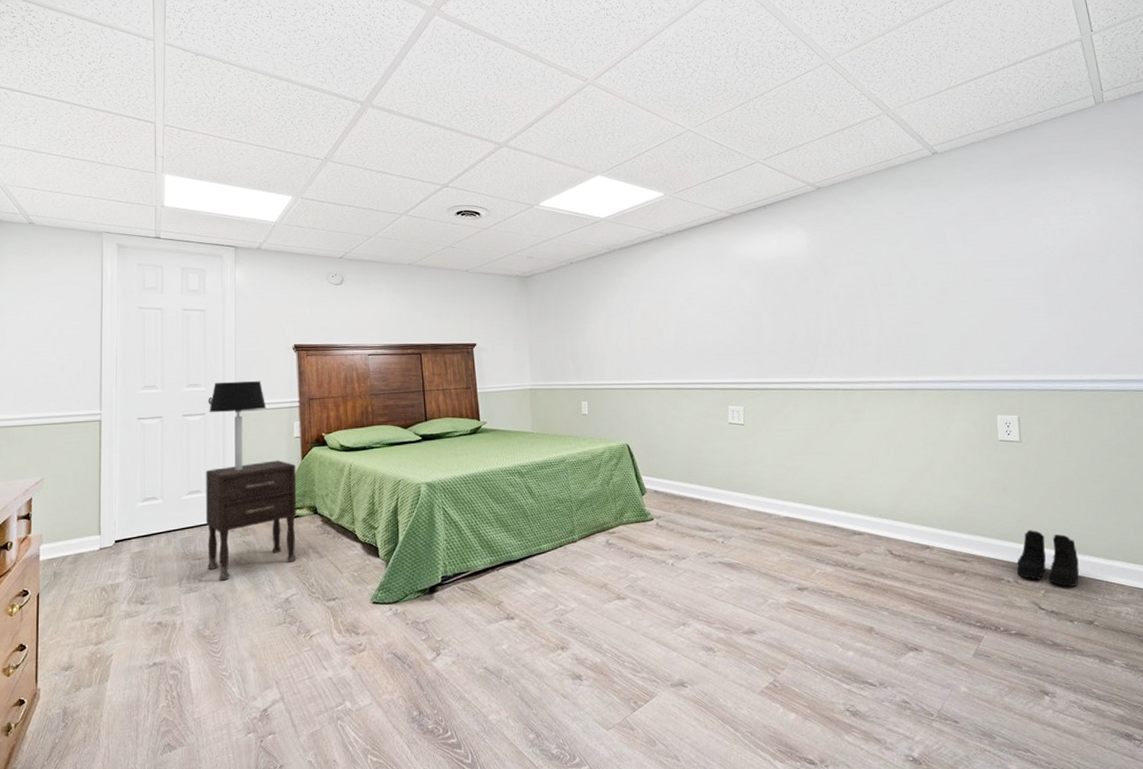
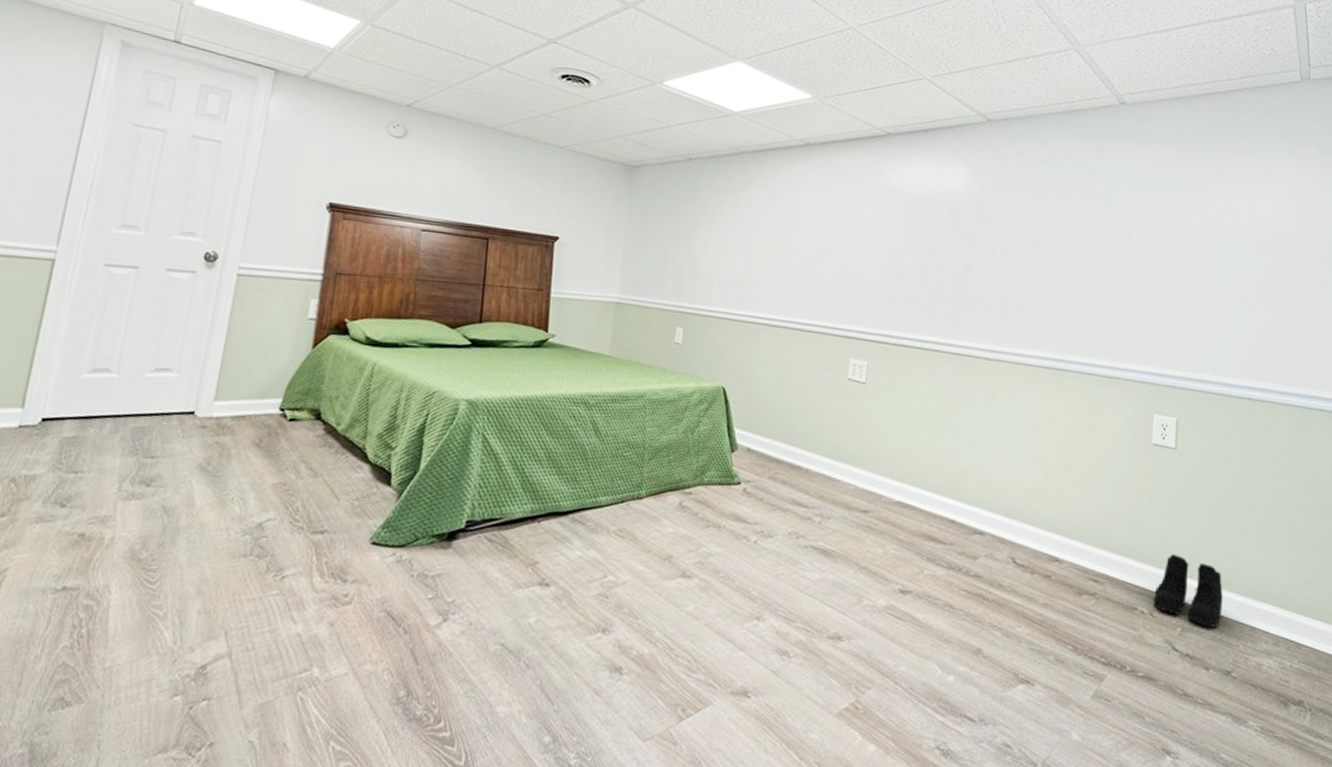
nightstand: present [206,460,297,581] -> none [161,343,304,490]
table lamp: present [209,380,267,470] -> none [202,234,279,350]

